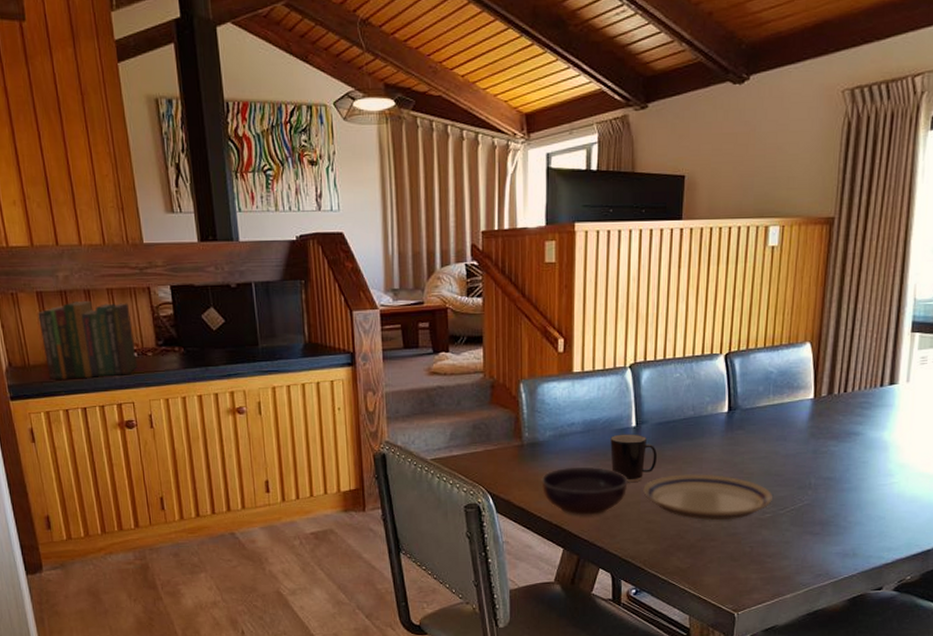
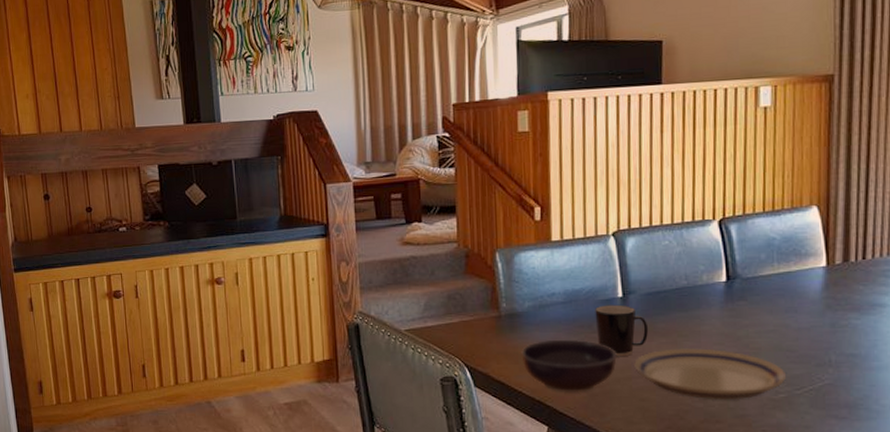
books: present [38,300,138,380] -> none [42,180,126,253]

